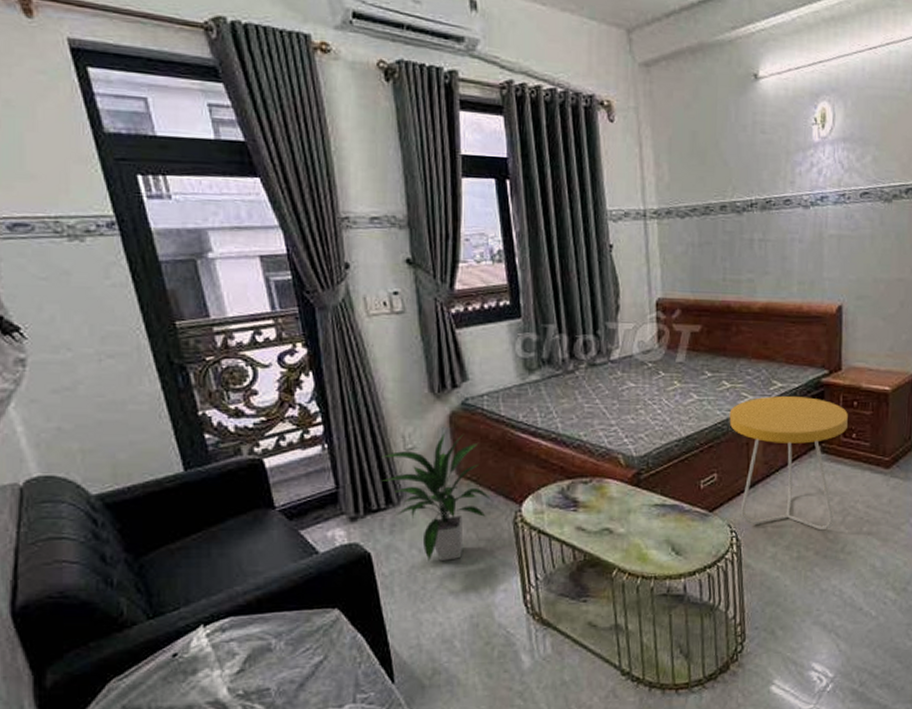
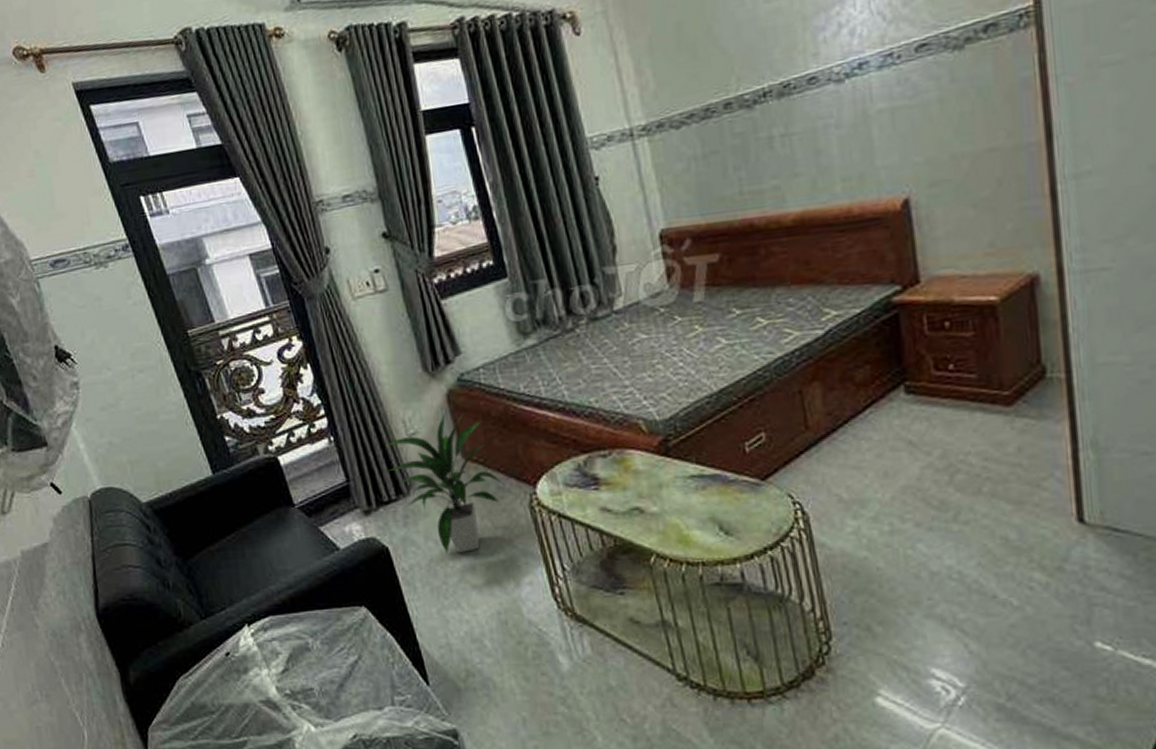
side table: present [729,396,848,531] -> none [770,323,940,495]

